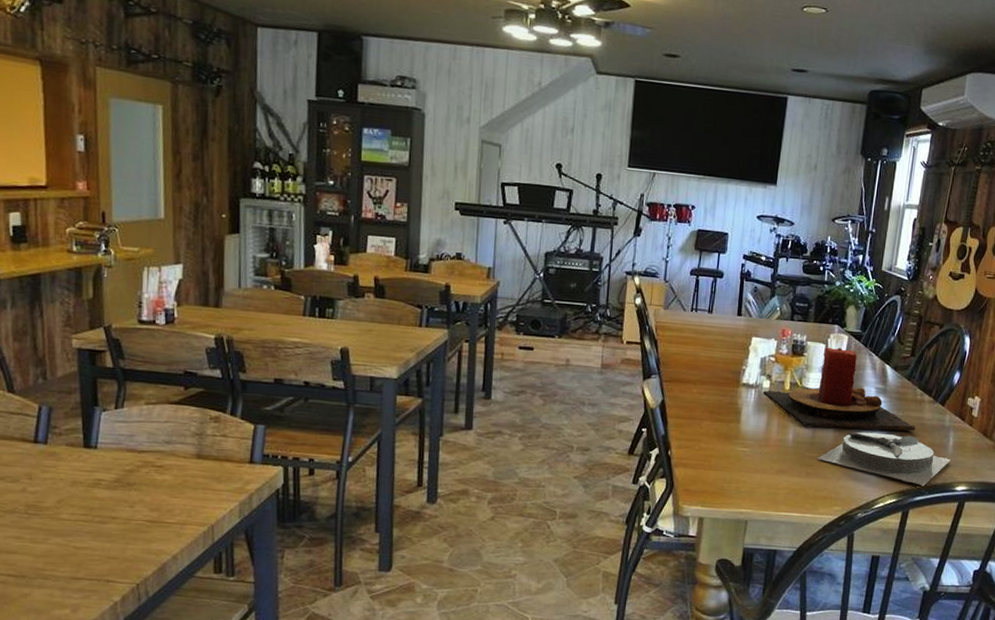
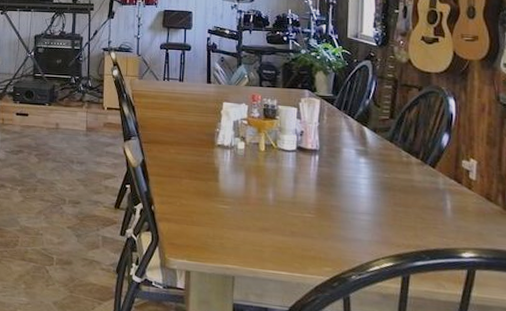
candle: present [763,347,916,431] -> none [238,110,406,194]
plate: present [817,432,951,486] -> none [301,193,451,250]

